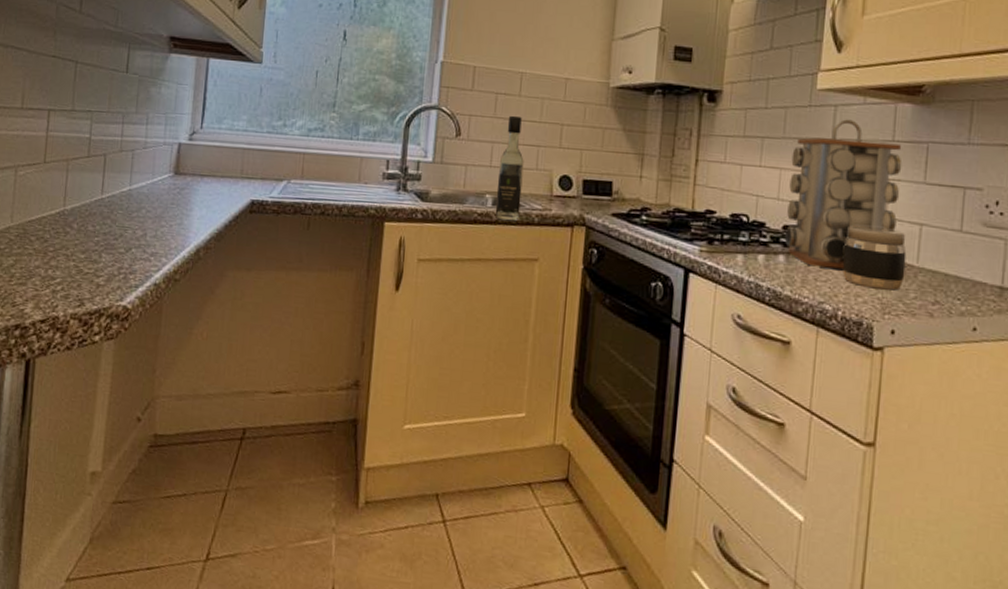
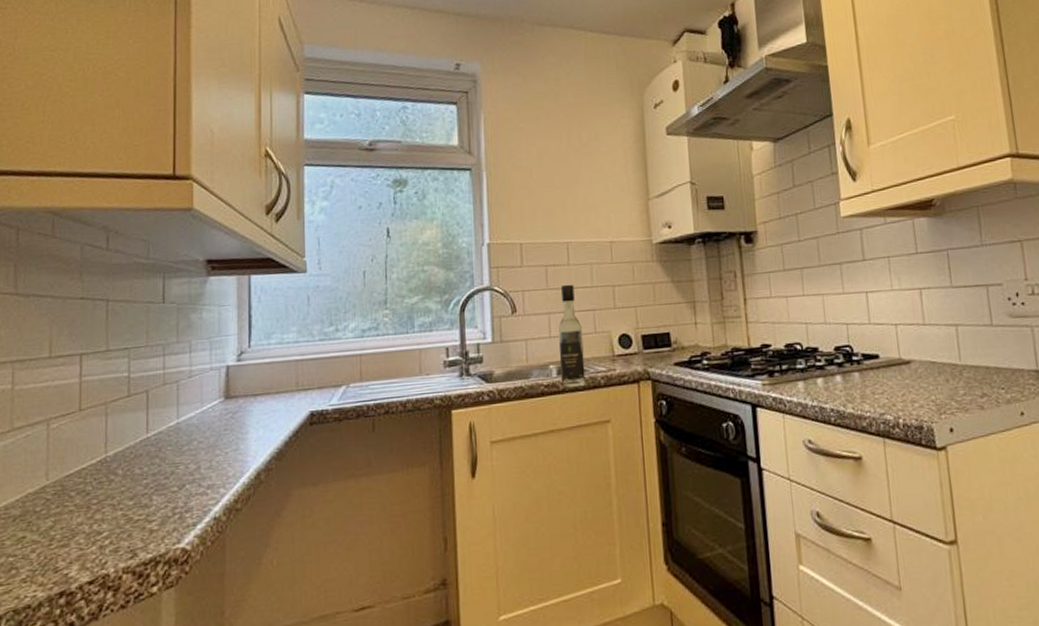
spice rack: present [785,119,902,271] -> none [830,240,935,382]
jar: present [843,225,907,291] -> none [892,333,952,393]

